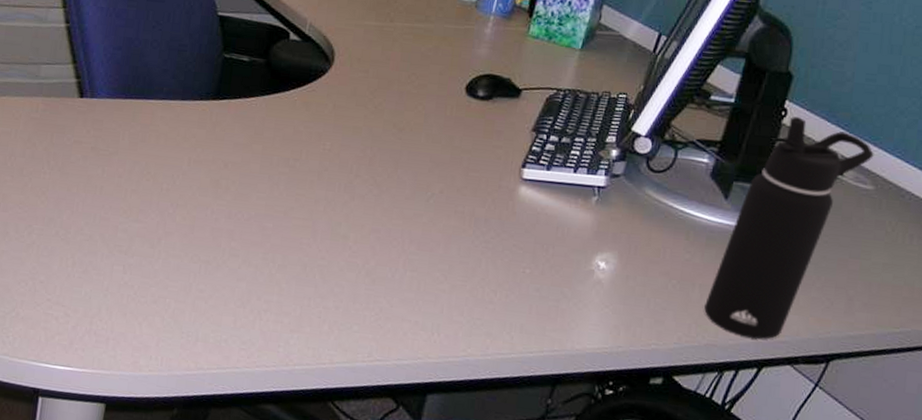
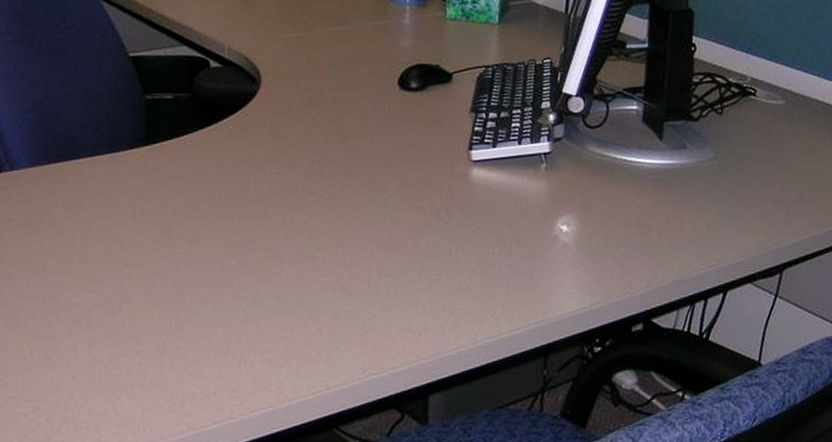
water bottle: present [704,116,874,340] -> none [664,49,778,267]

